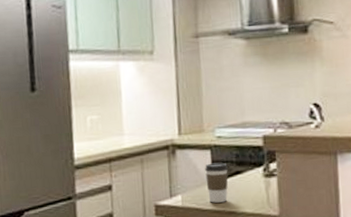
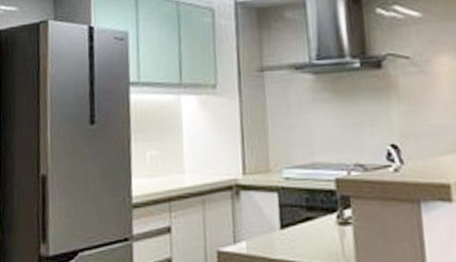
coffee cup: present [204,162,229,203] -> none [271,206,298,252]

